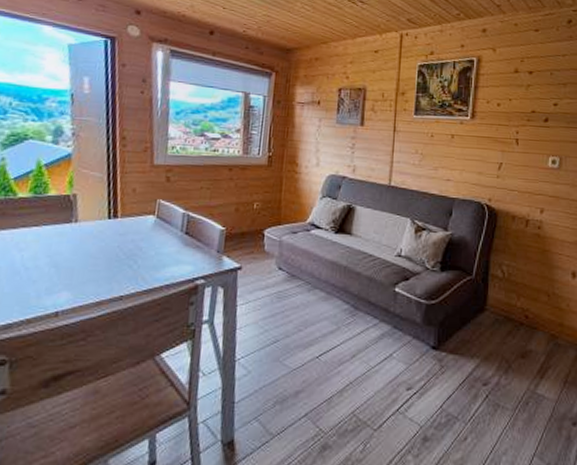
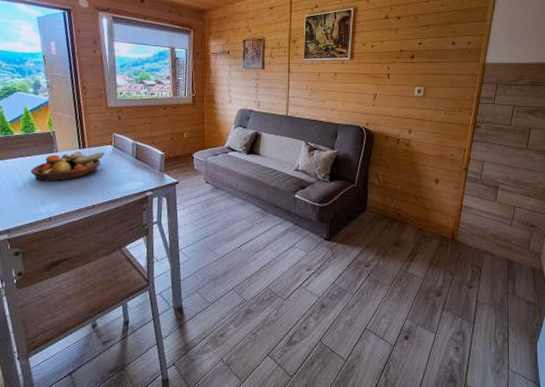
fruit bowl: none [35,222,144,263] -> present [30,151,105,182]

